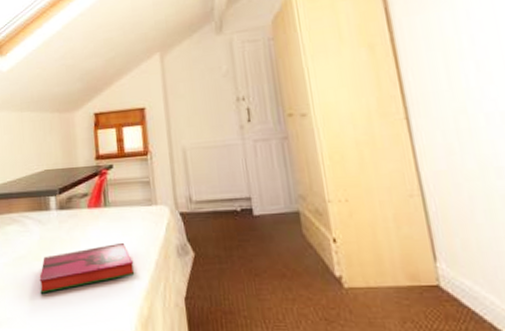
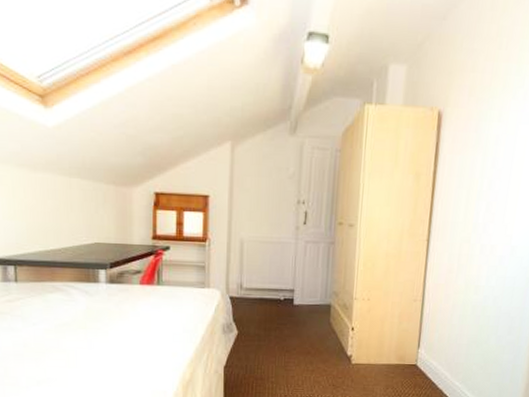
hardback book: present [39,242,135,294] -> none [84,318,181,358]

